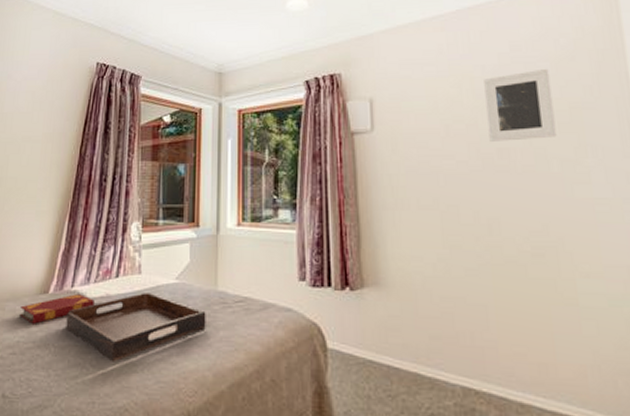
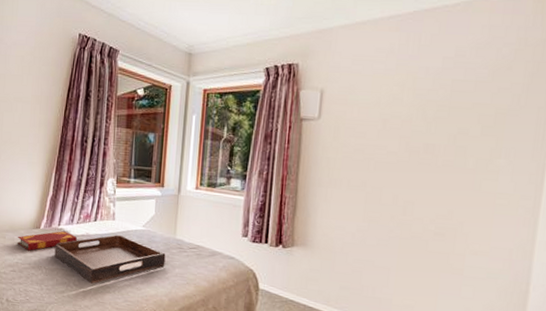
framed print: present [484,68,557,142] -> none [419,75,486,139]

